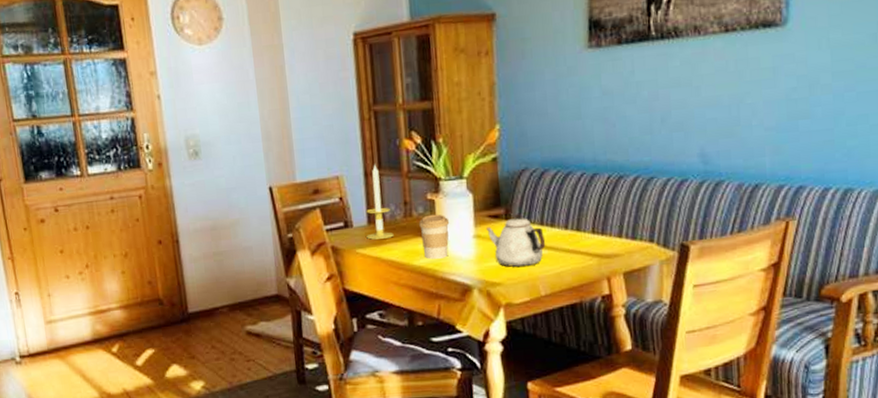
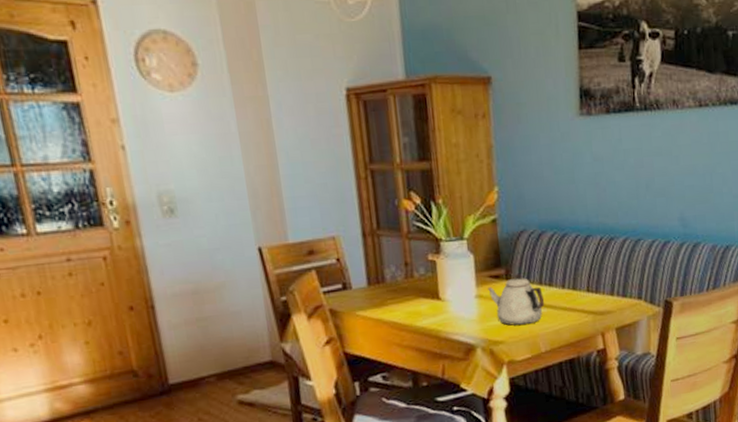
candle: present [366,164,394,240] -> none [366,224,395,302]
coffee cup: present [419,214,450,260] -> none [421,274,452,320]

